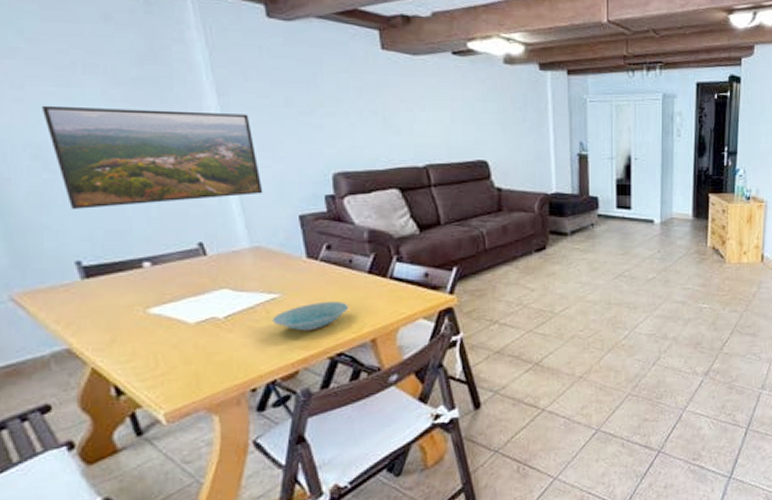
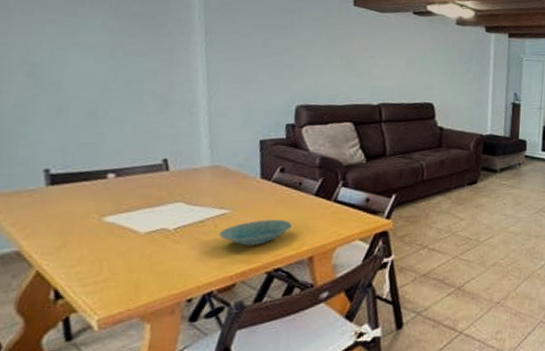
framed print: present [41,105,263,209] -> none [45,30,232,123]

